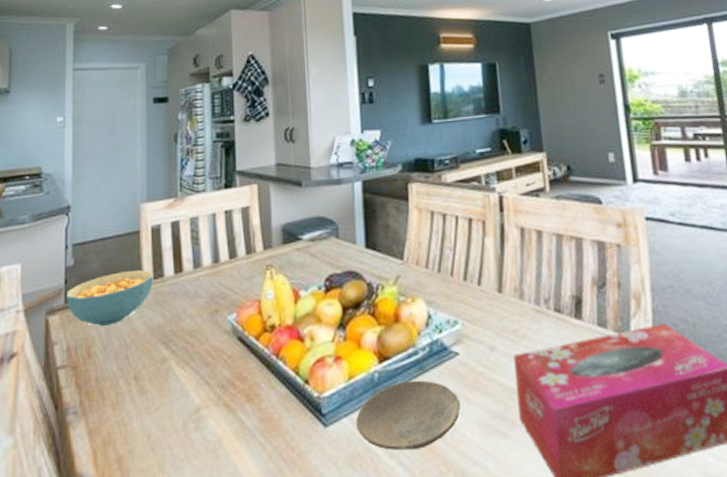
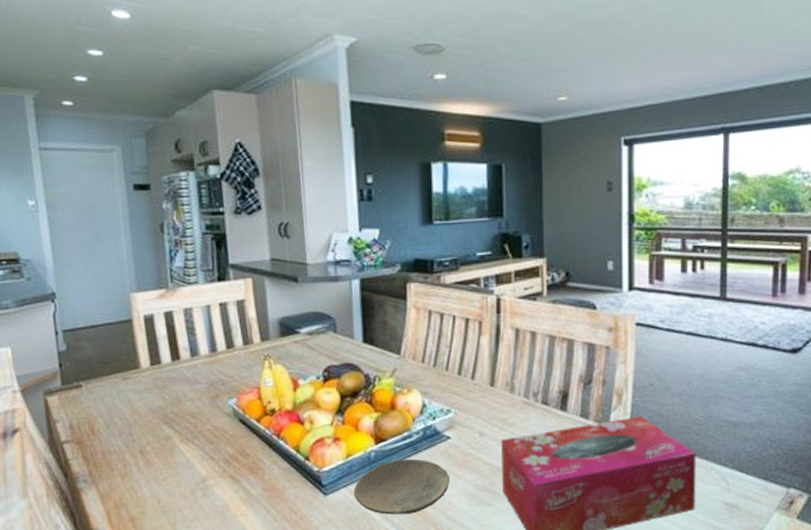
cereal bowl: present [67,270,154,326] -> none [63,357,151,406]

